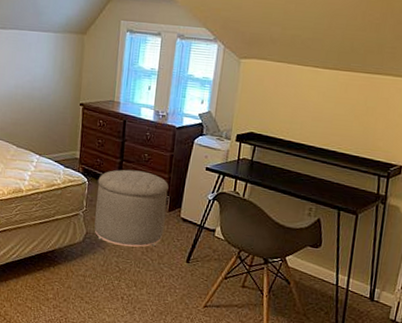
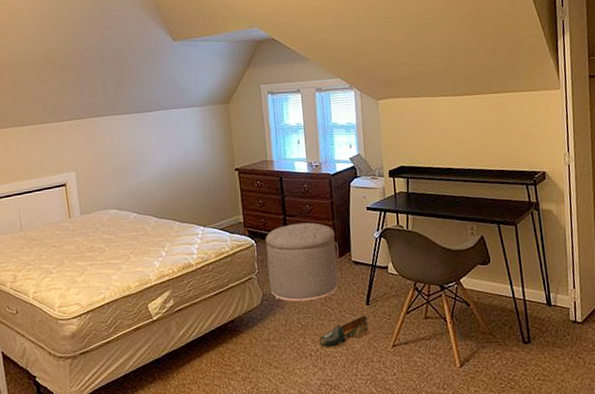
shoe: none [131,272,185,297] -> present [318,315,369,349]

